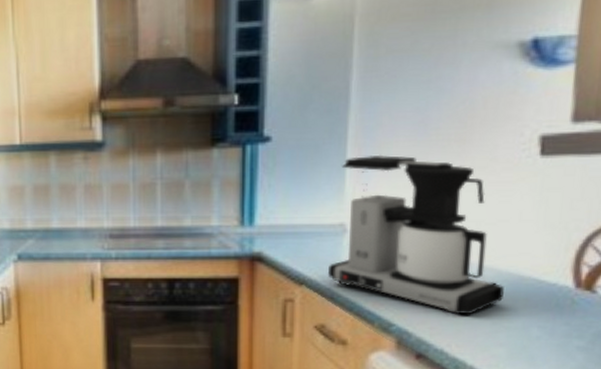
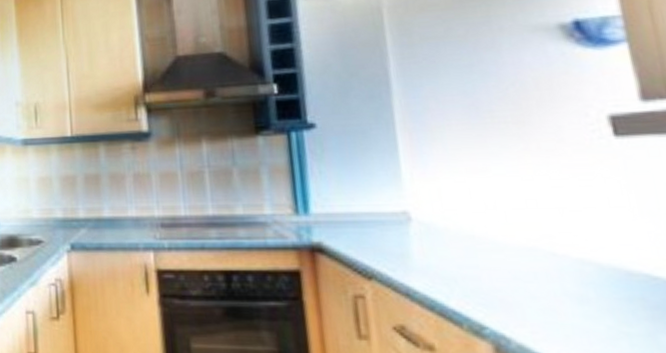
coffee maker: present [328,154,505,315] -> none [394,138,615,317]

